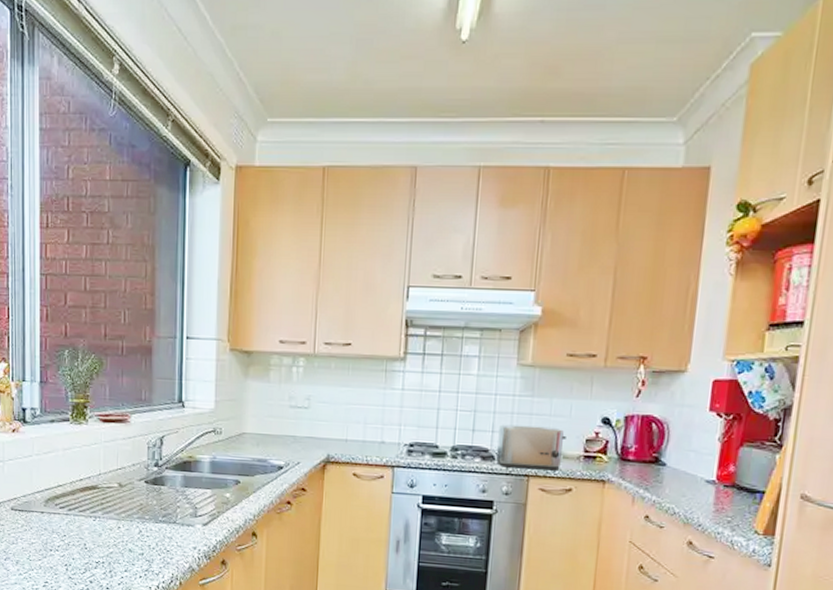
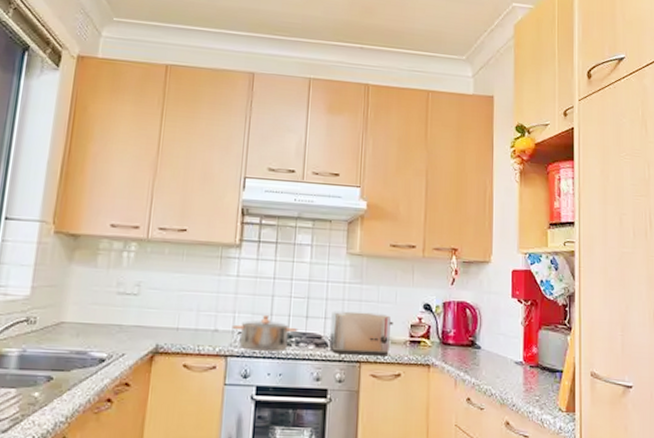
cooking pot: none [398,427,464,464] -> present [232,314,298,353]

